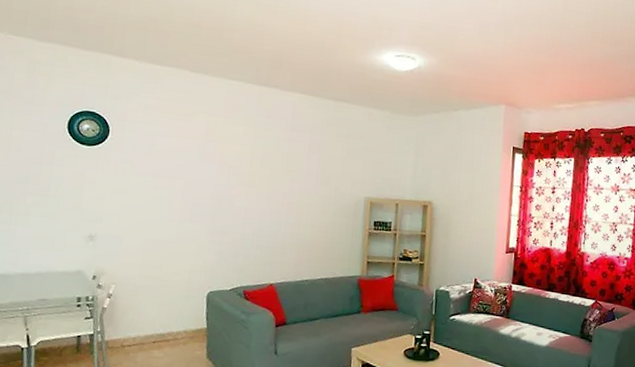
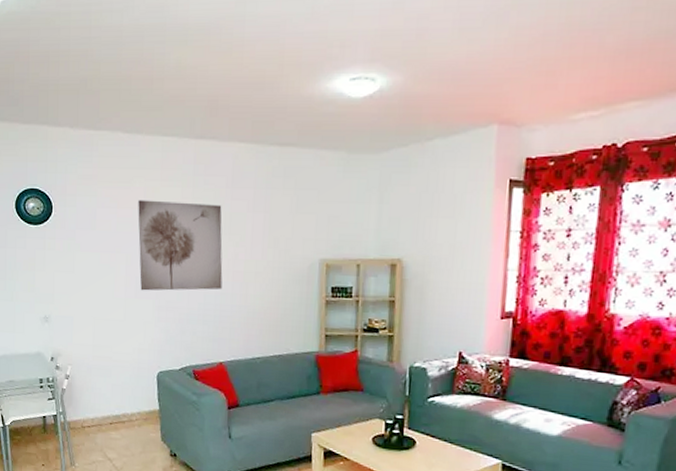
wall art: none [196,132,281,218] -> present [138,199,223,291]

